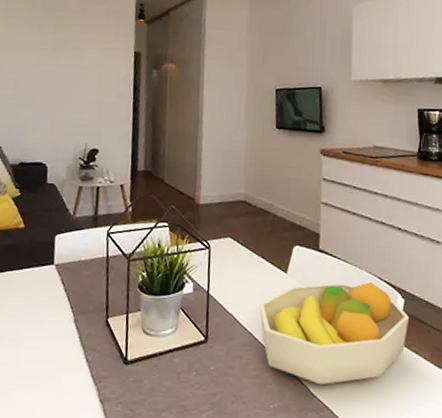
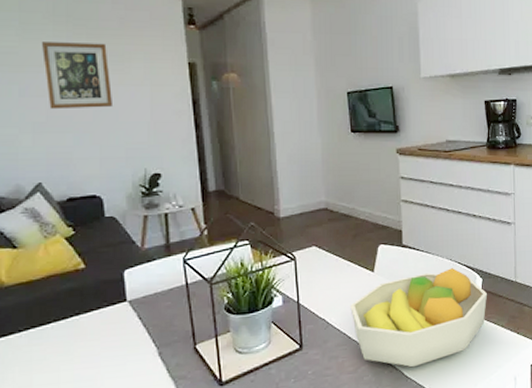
wall art: none [17,27,70,86] -> present [42,42,112,110]

